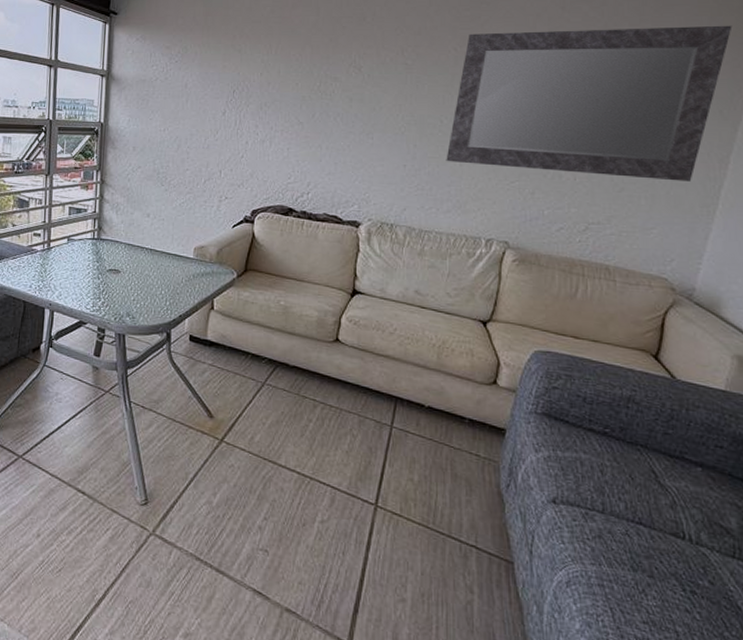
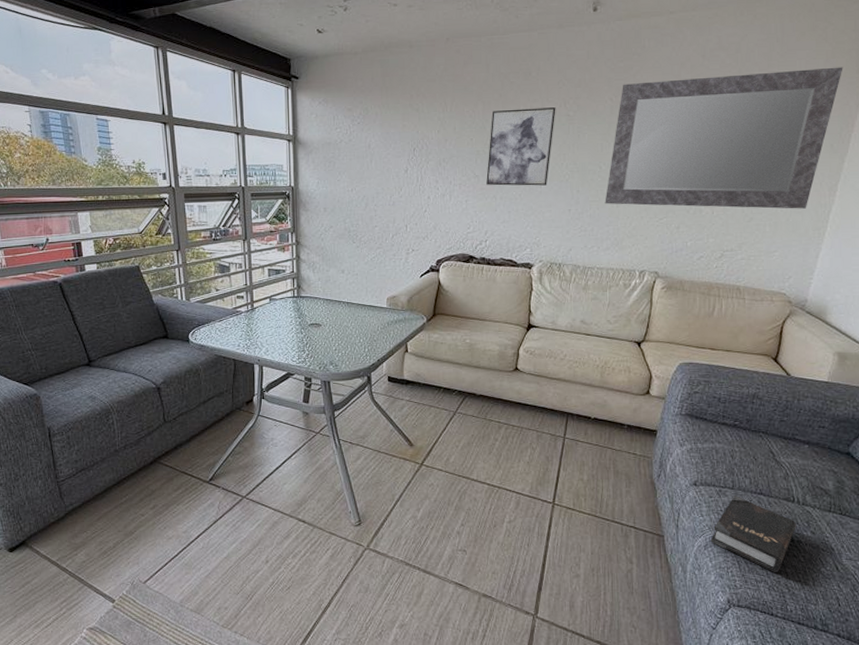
wall art: none [311,55,392,137] -> present [486,107,556,186]
hardback book: none [574,522,690,631] -> present [710,495,797,573]

